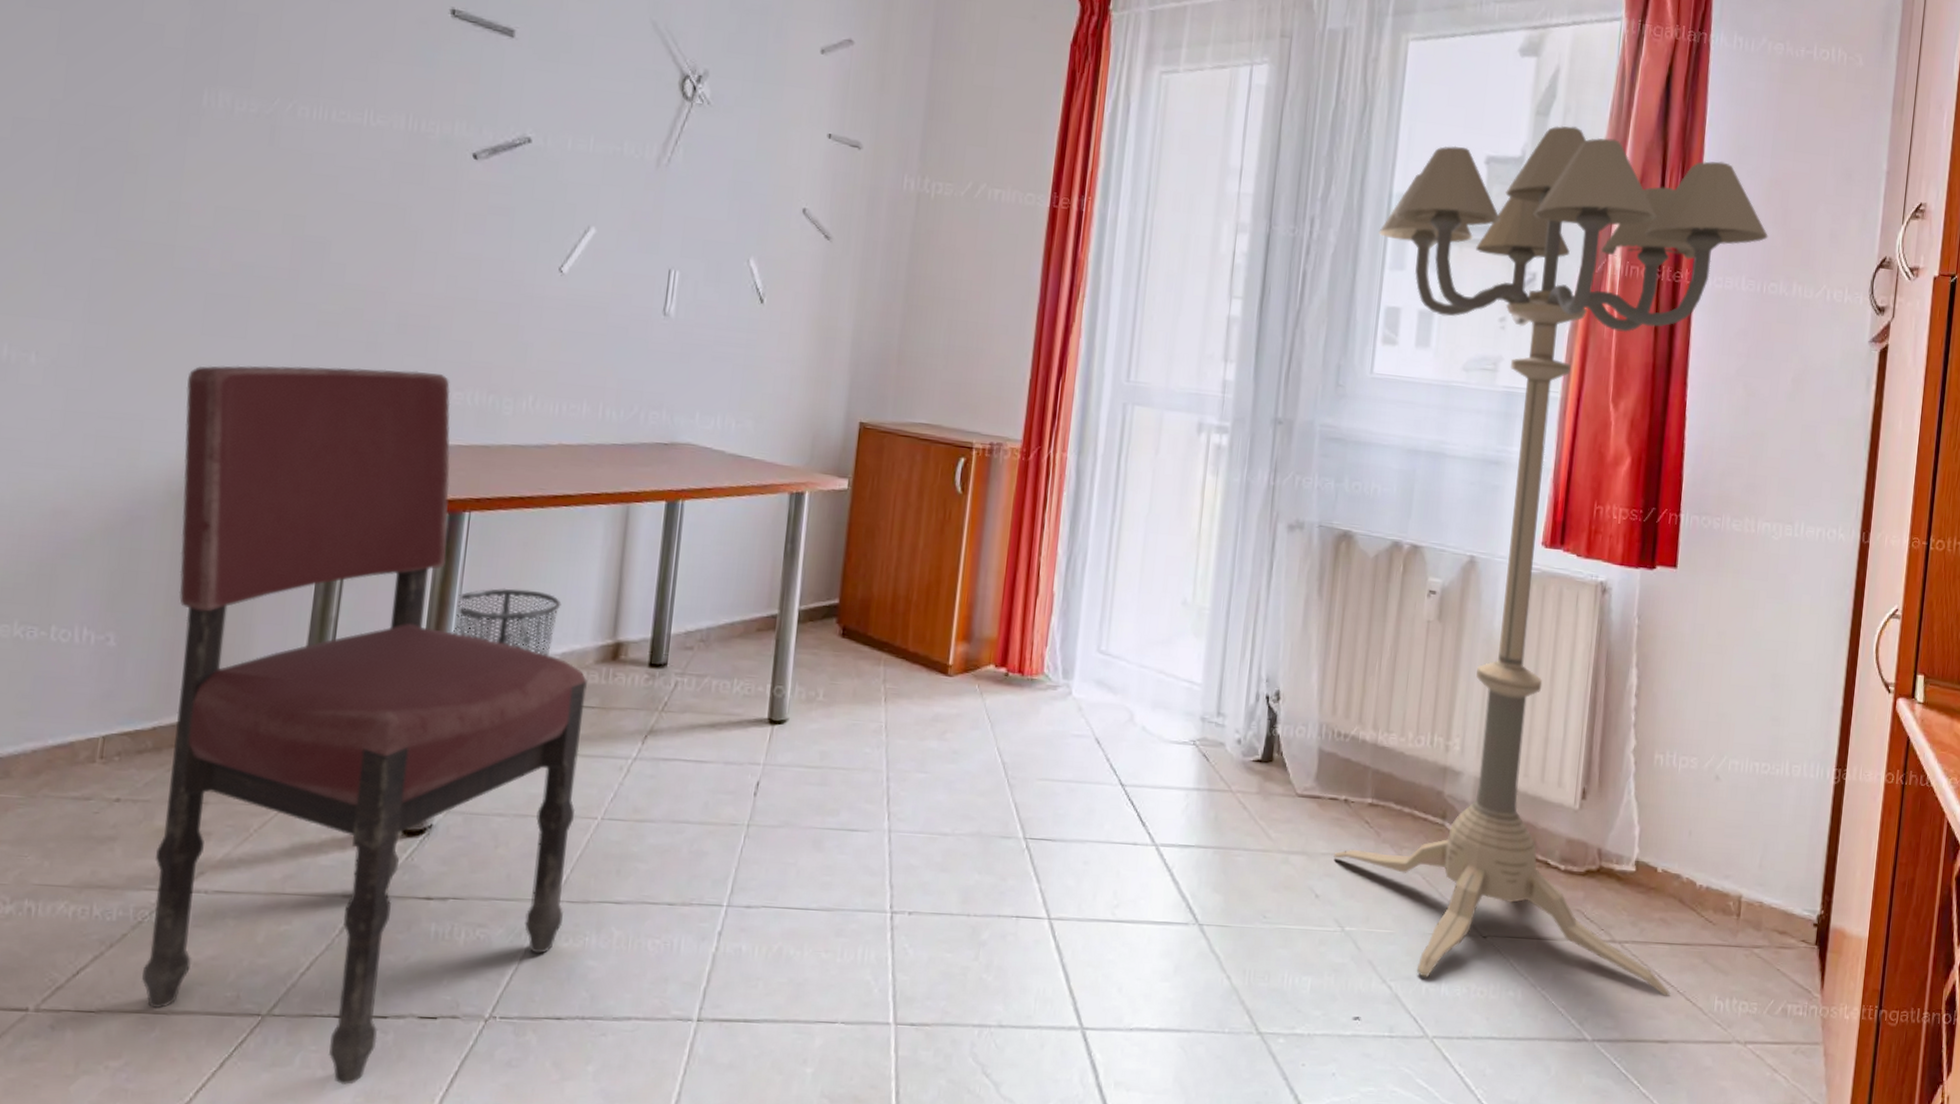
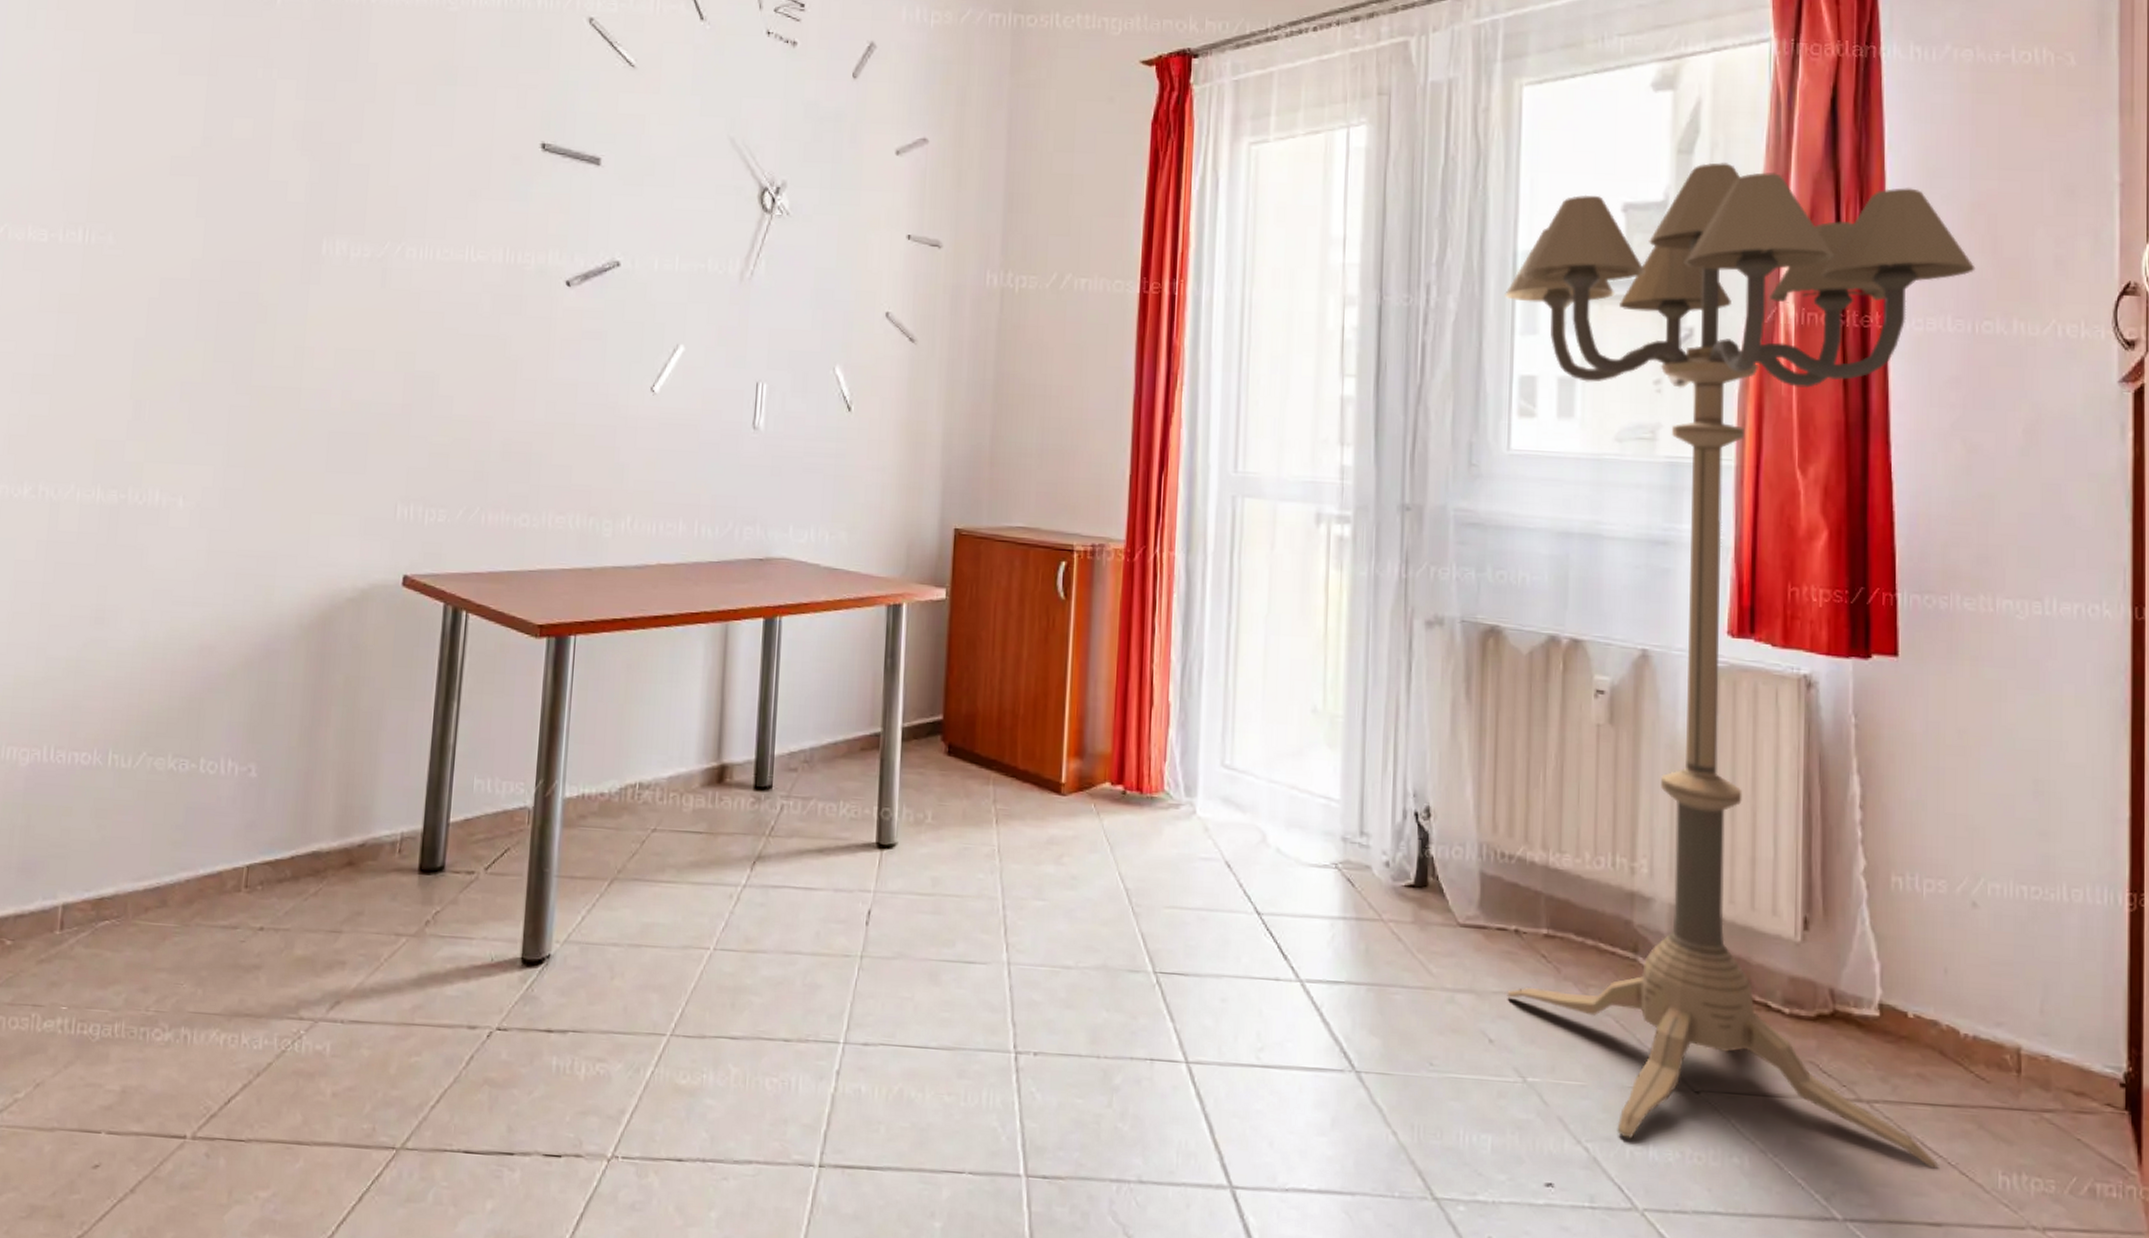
dining chair: present [142,365,588,1085] -> none [286,496,695,1223]
waste bin: present [449,588,562,657] -> none [560,711,666,781]

